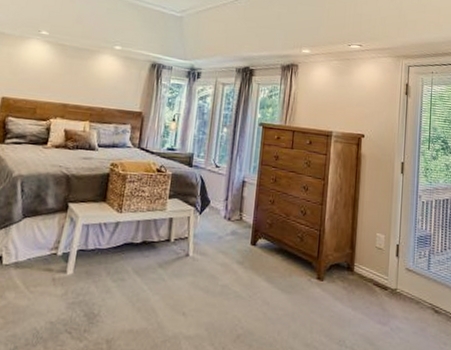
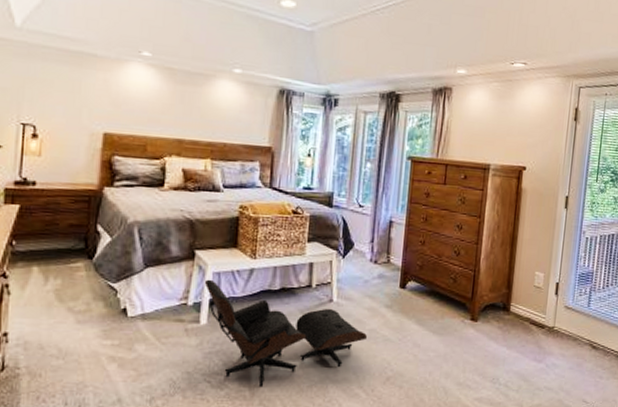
lounge chair: none [74,230,220,341] -> present [204,279,368,388]

